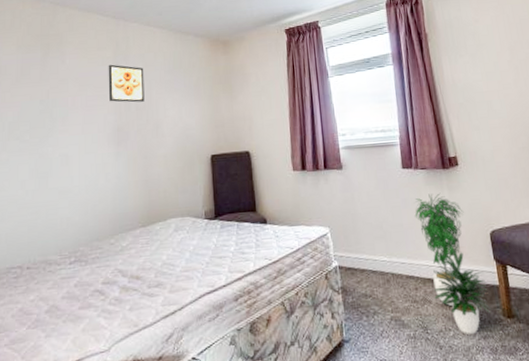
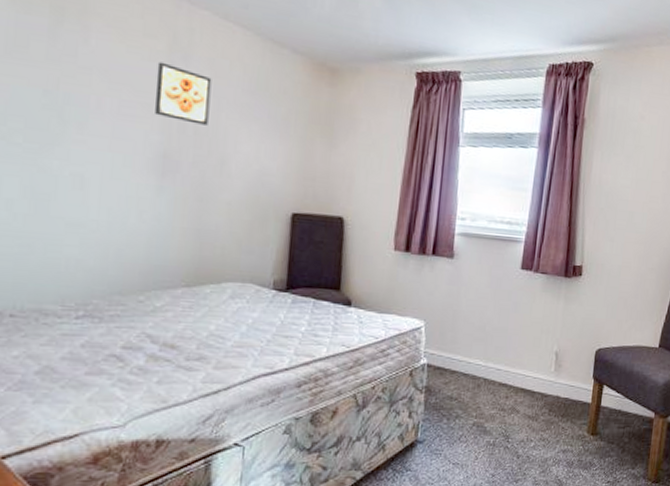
potted plant: present [415,192,491,334] -> none [523,301,580,447]

